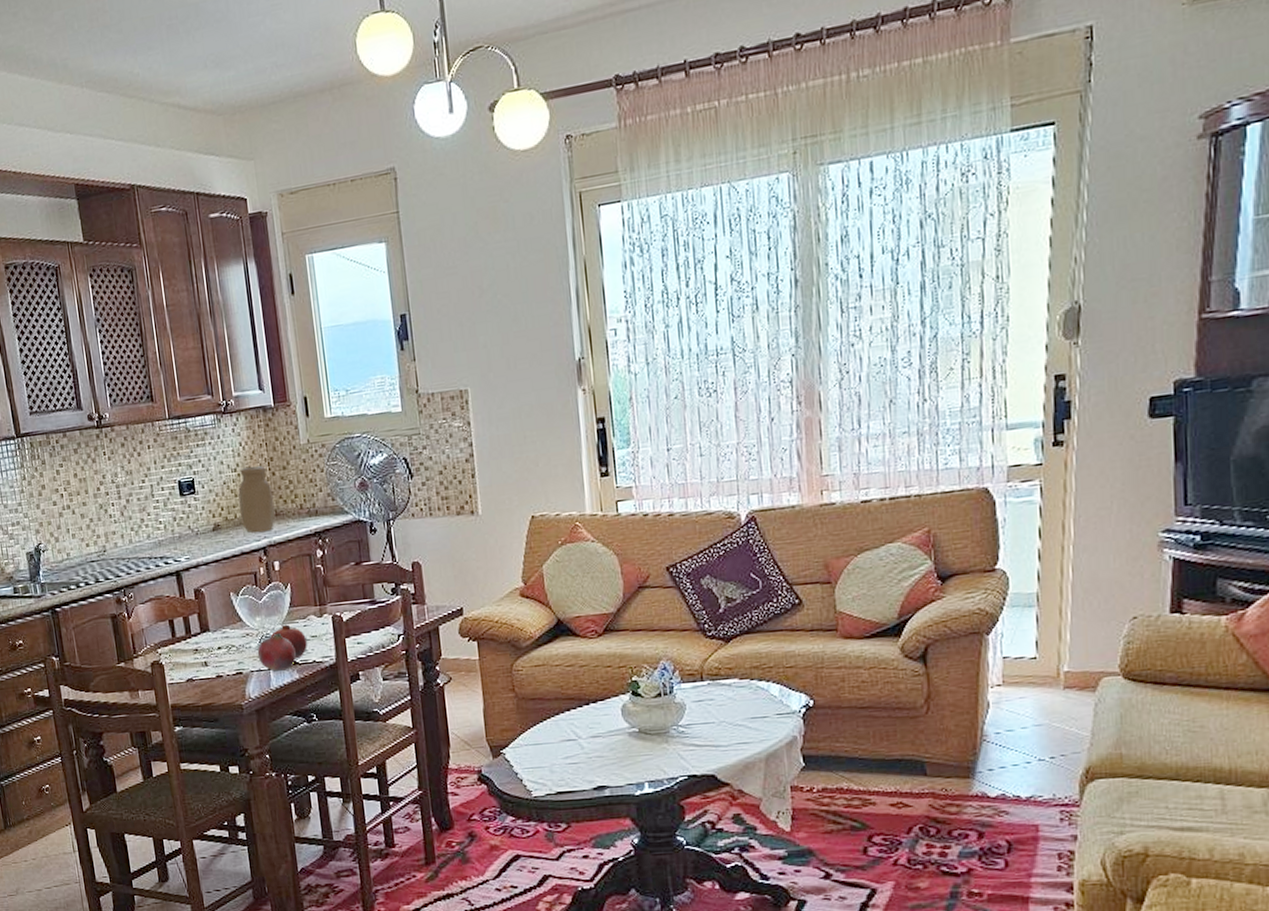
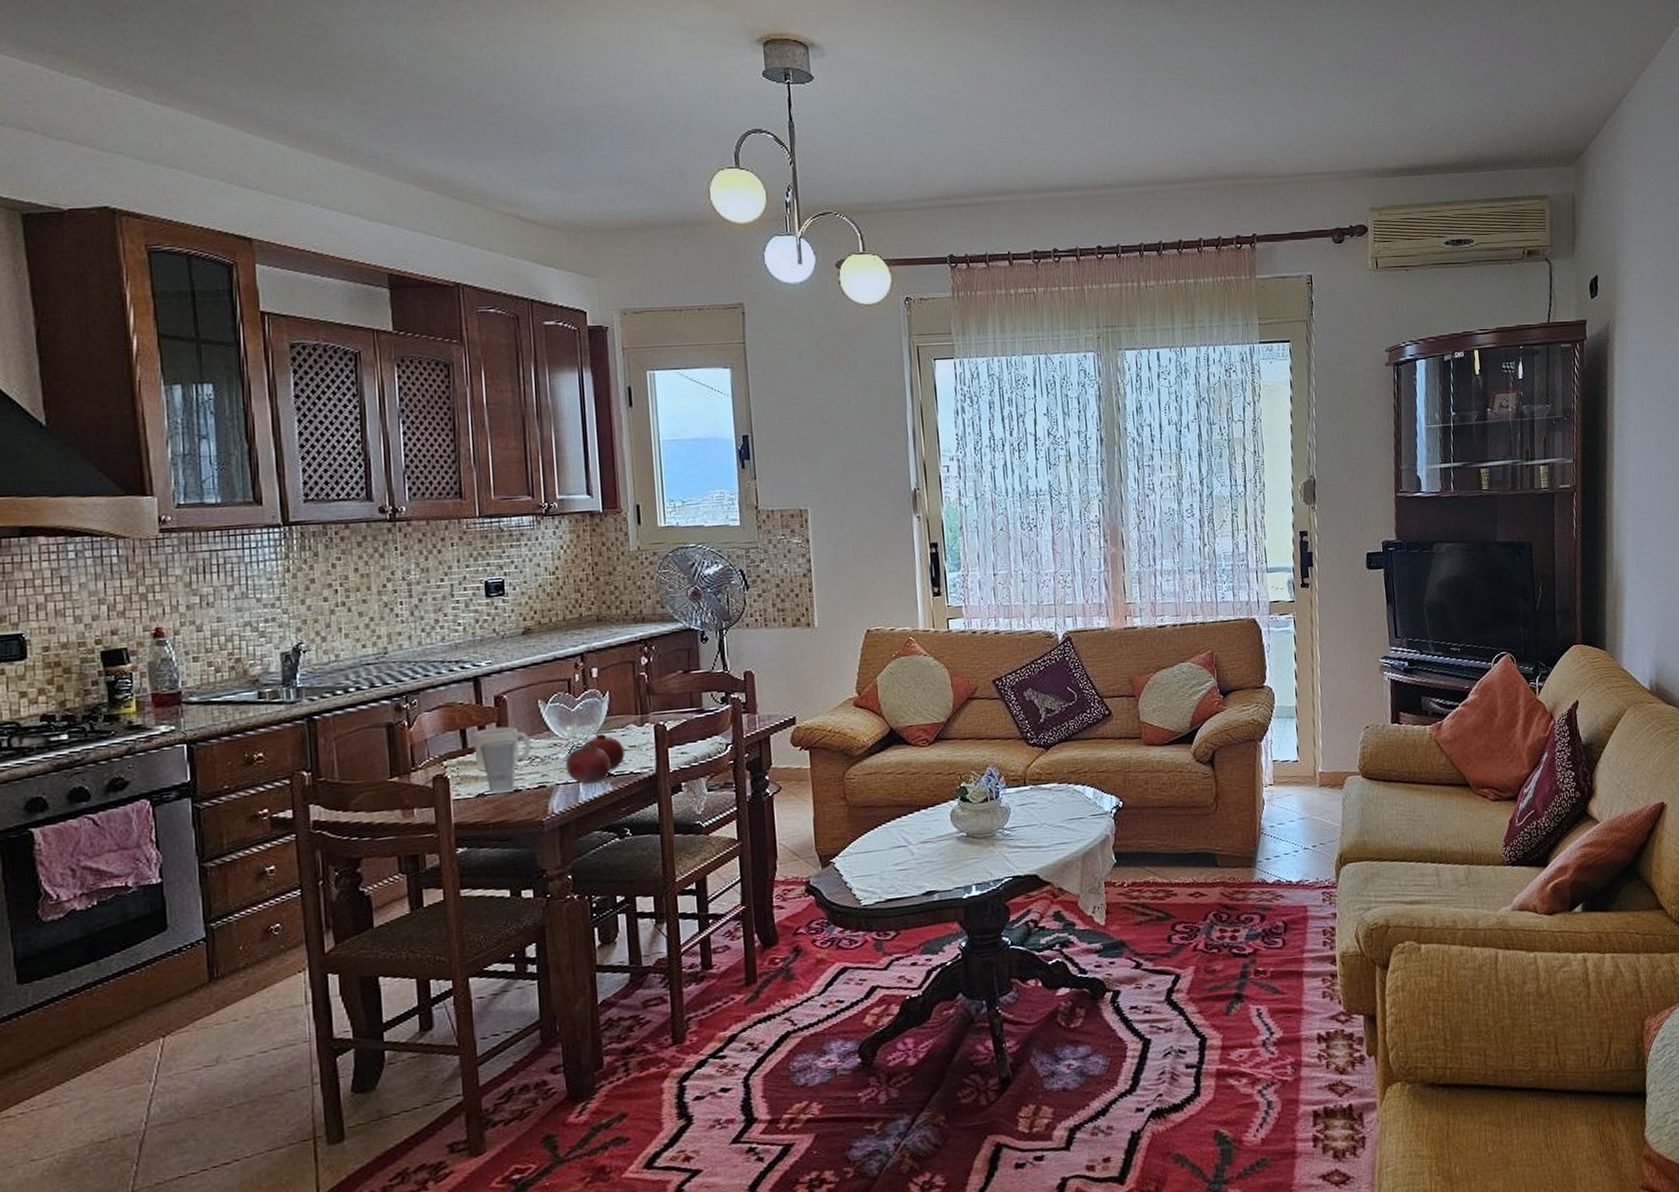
mug: none [179,617,228,660] -> present [473,726,532,773]
cup: none [186,629,217,680] -> present [480,739,517,795]
jar: present [238,465,275,533] -> none [555,569,597,639]

